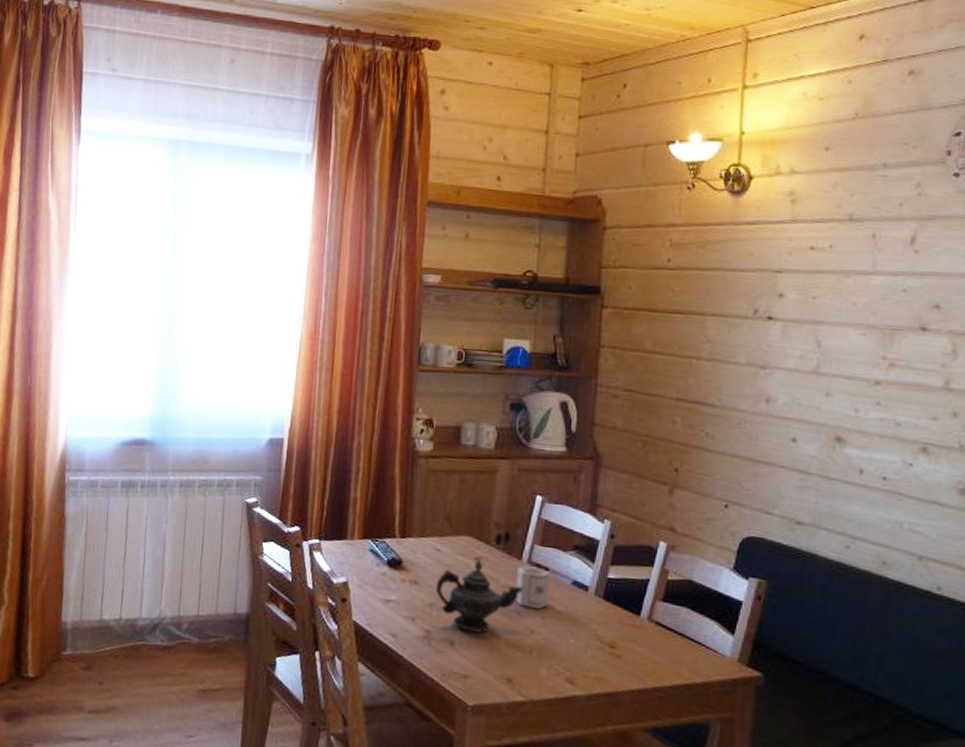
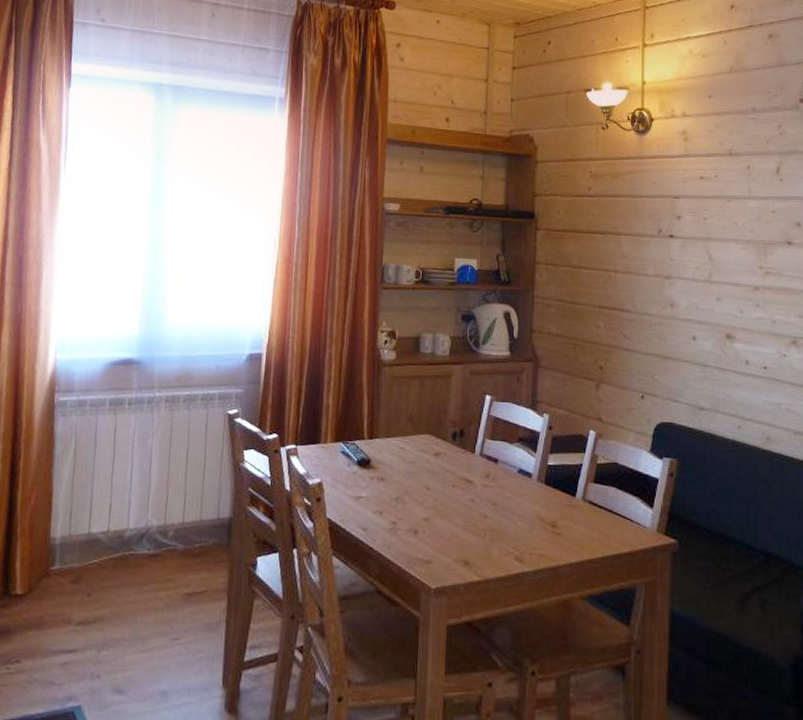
teapot: present [435,559,522,633] -> none [400,455,476,522]
cup: present [515,566,550,609] -> none [470,458,499,496]

